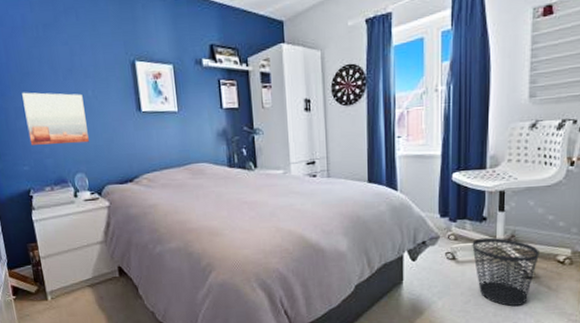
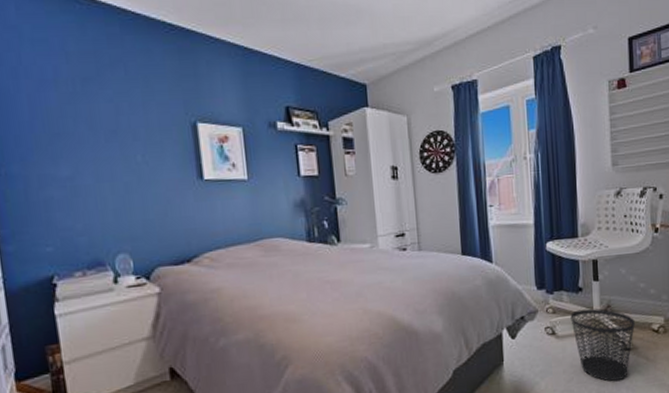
wall art: present [22,92,89,145] -> none [49,156,136,221]

